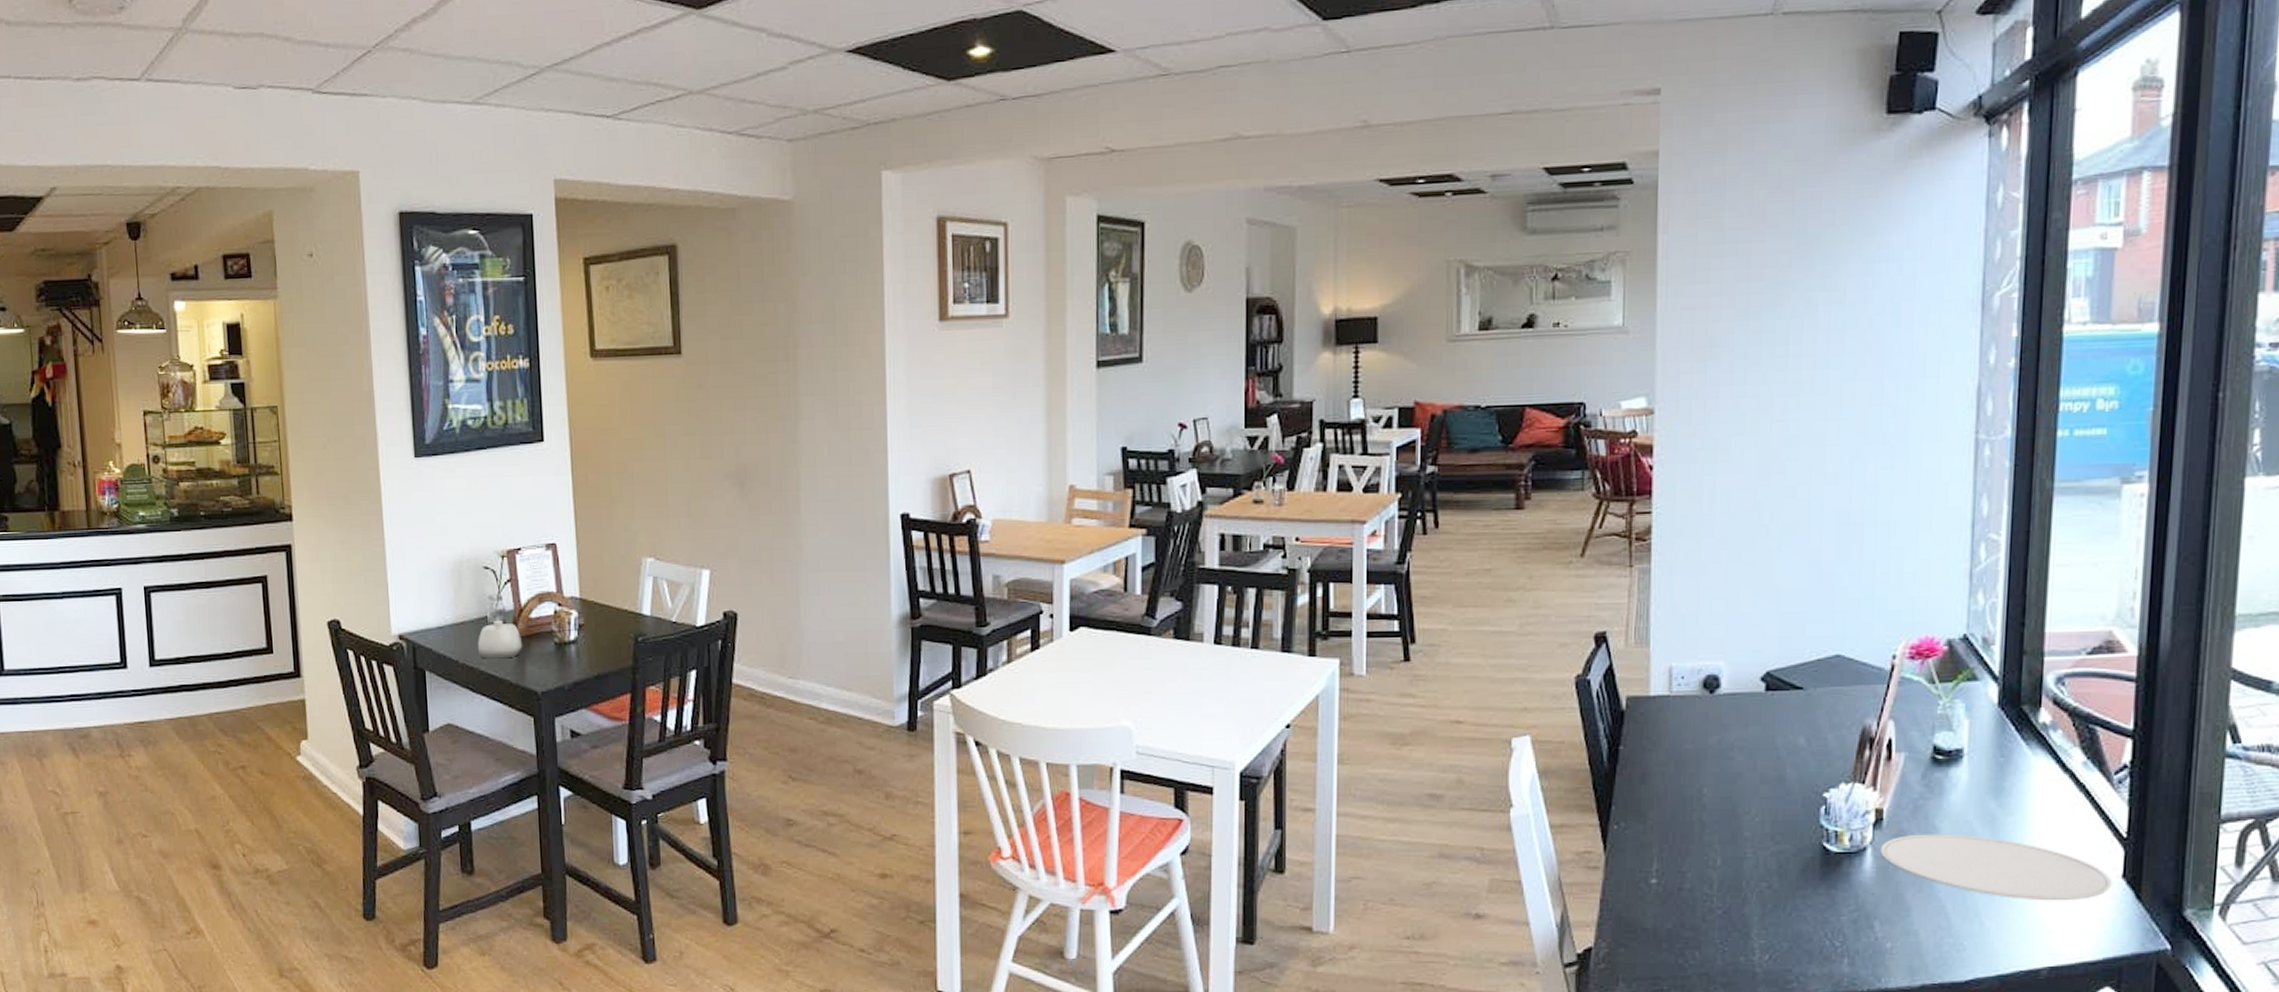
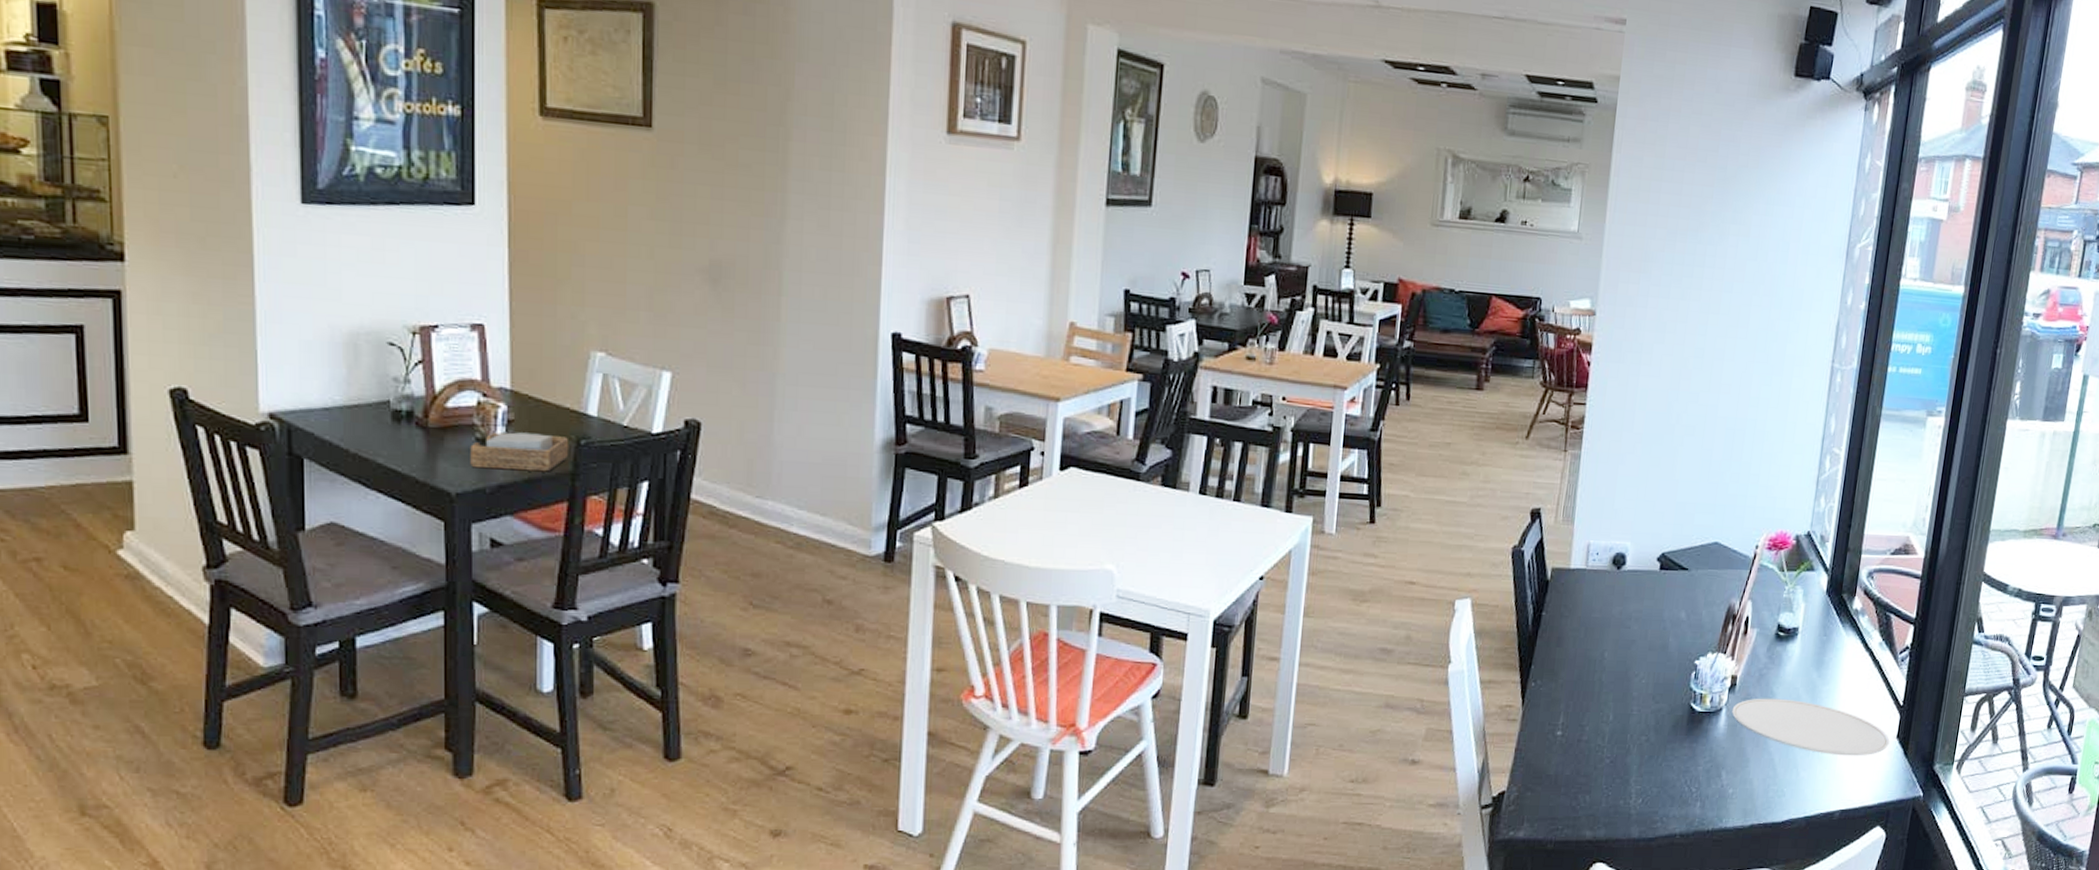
sugar bowl: present [477,620,523,659] -> none [374,406,435,452]
napkin holder: none [551,634,629,669] -> present [470,432,569,472]

